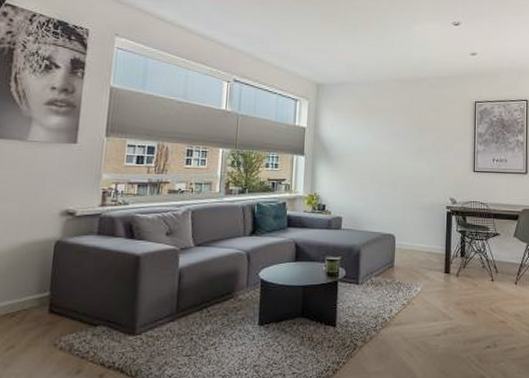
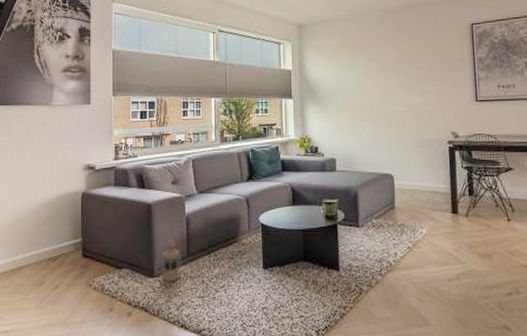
lantern: none [143,290,170,339] -> present [160,235,182,281]

